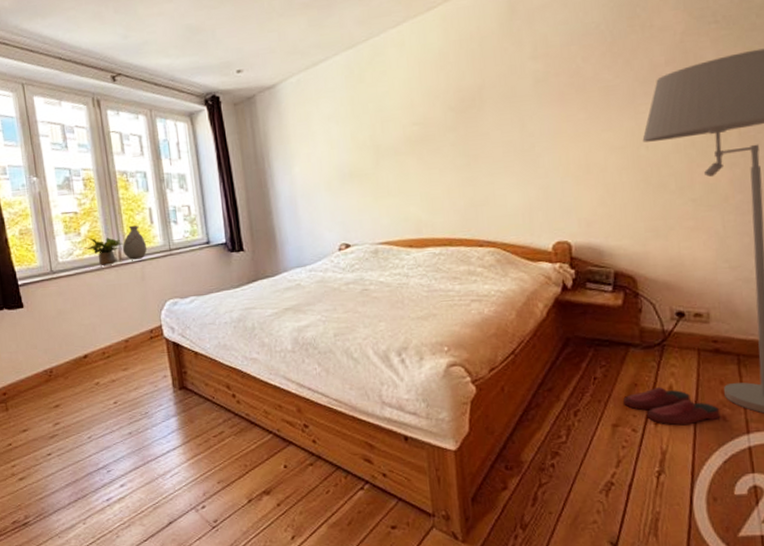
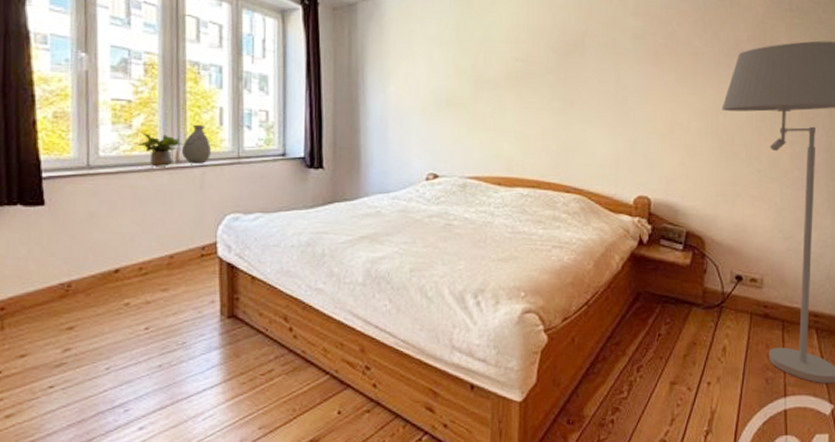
slippers: present [623,387,721,426] -> none [683,347,764,386]

